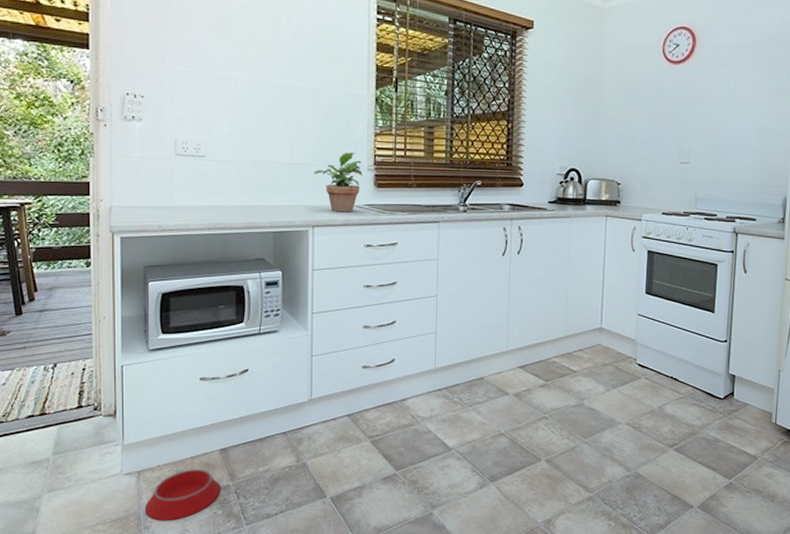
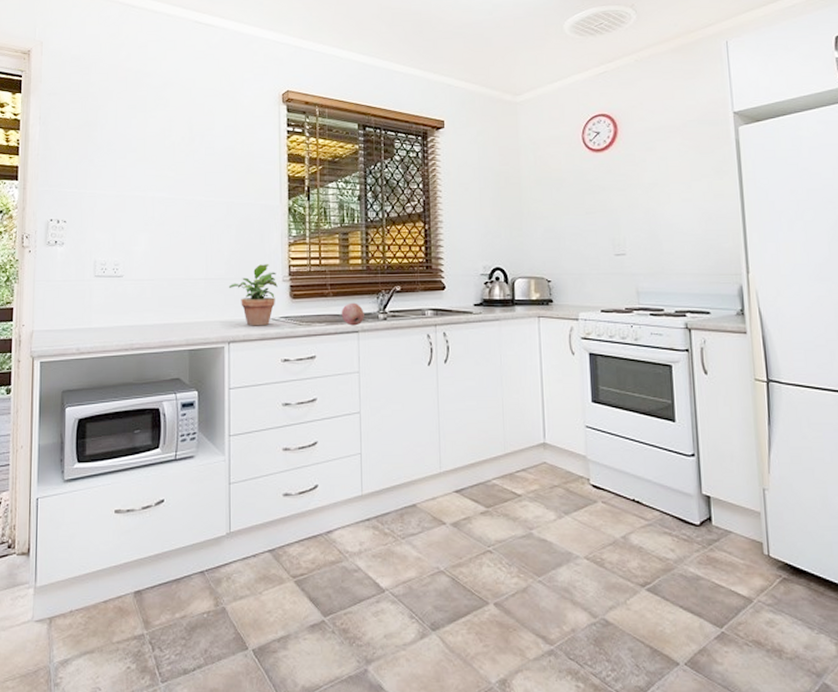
pet bowl: present [145,469,220,520] -> none [56,615,134,676]
fruit: none [423,194,446,216] -> present [341,302,364,326]

